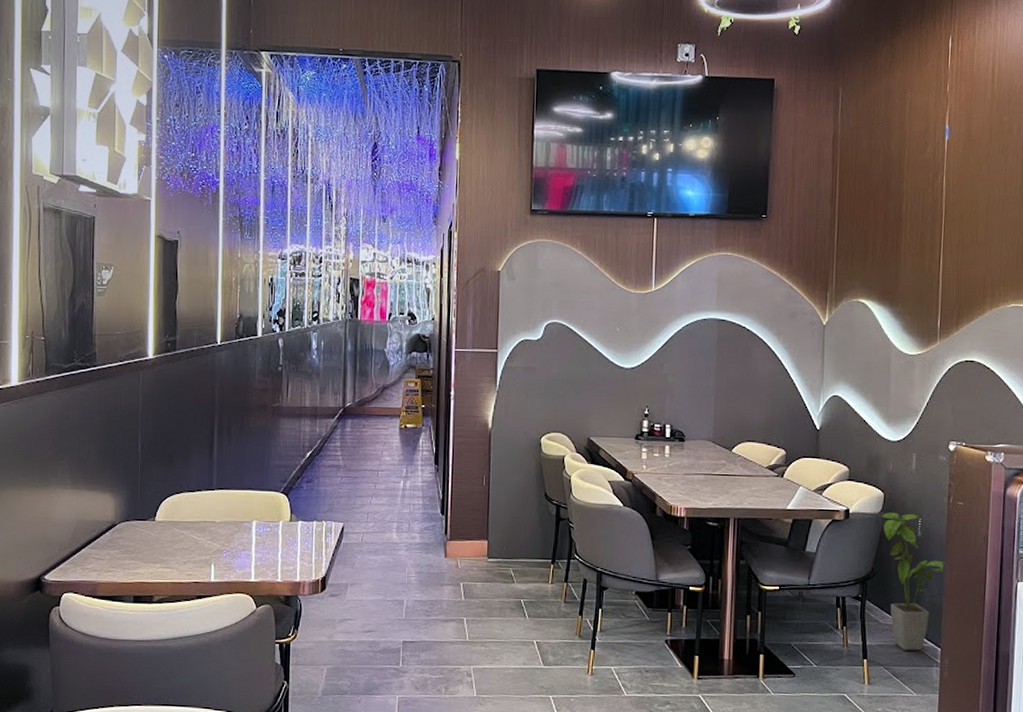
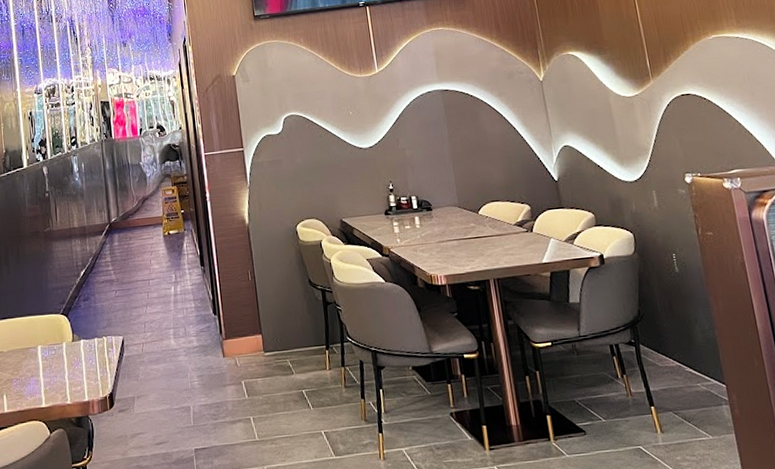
house plant: present [882,512,946,651] -> none [636,250,711,391]

